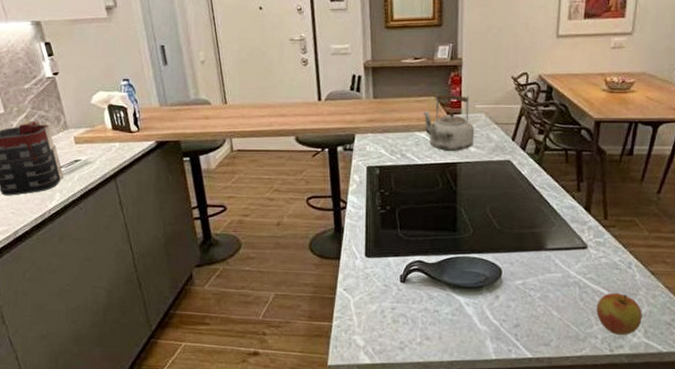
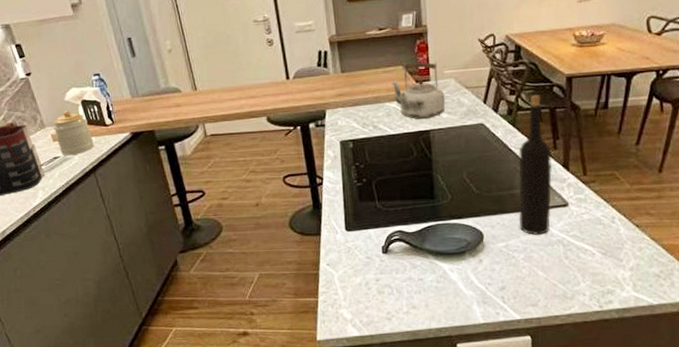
jar: none [76,114,117,160] -> present [52,111,94,156]
wine bottle: none [538,136,575,276] -> present [518,95,552,236]
apple: present [596,293,642,335] -> none [582,248,630,290]

